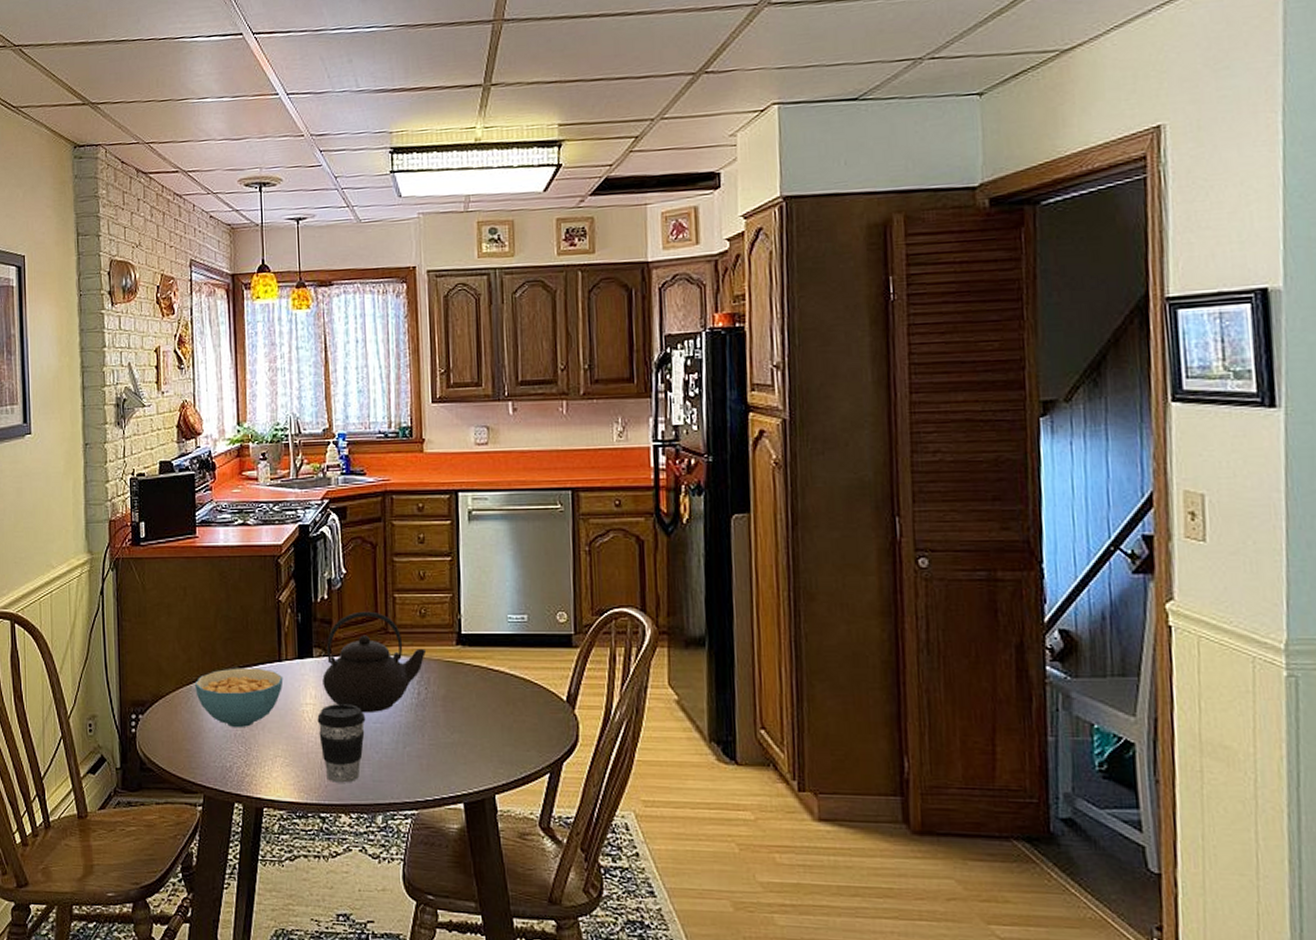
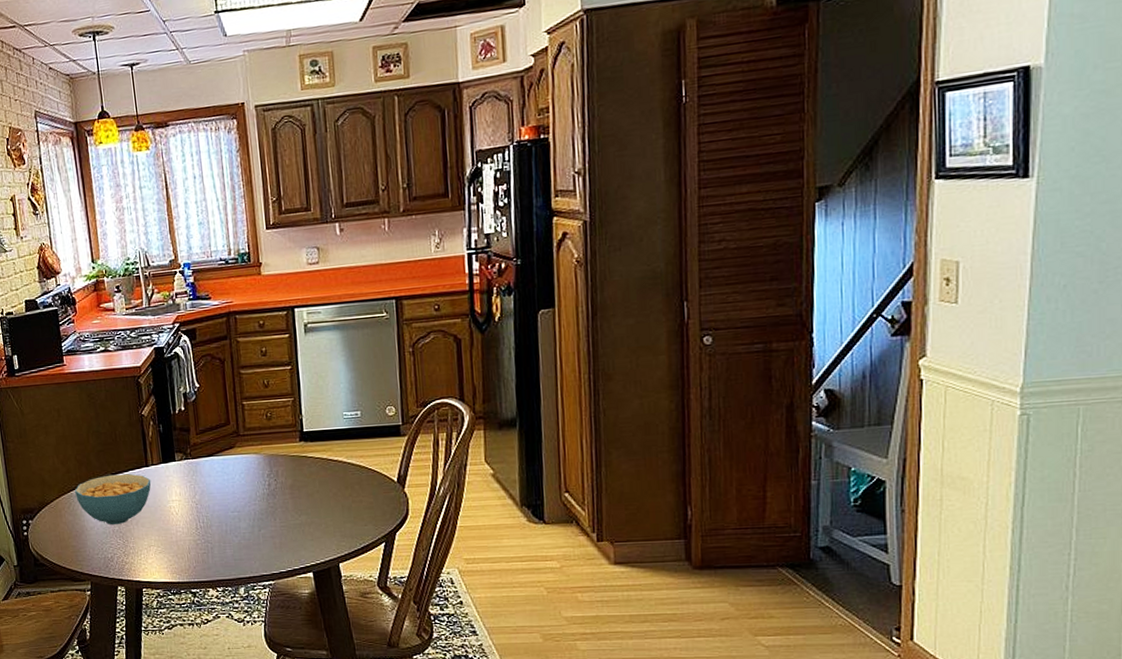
coffee cup: present [317,704,366,783] -> none [183,498,225,564]
teapot: present [322,611,427,713] -> none [185,418,274,505]

